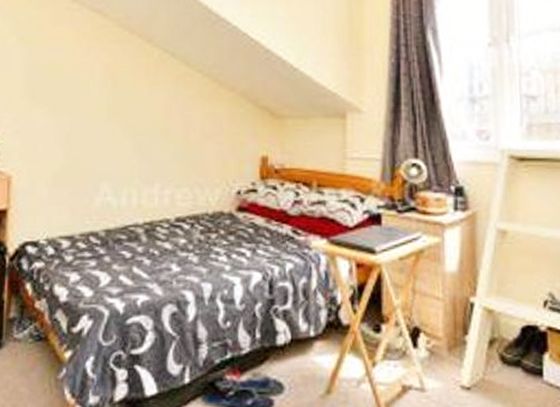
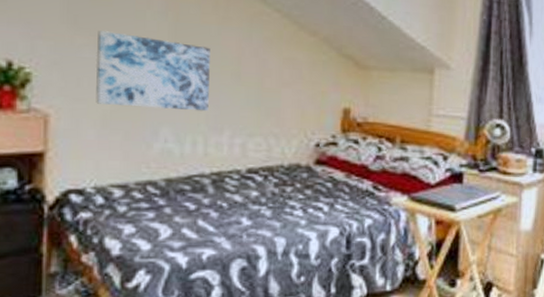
wall art: none [48,101,142,167] -> present [95,31,210,112]

